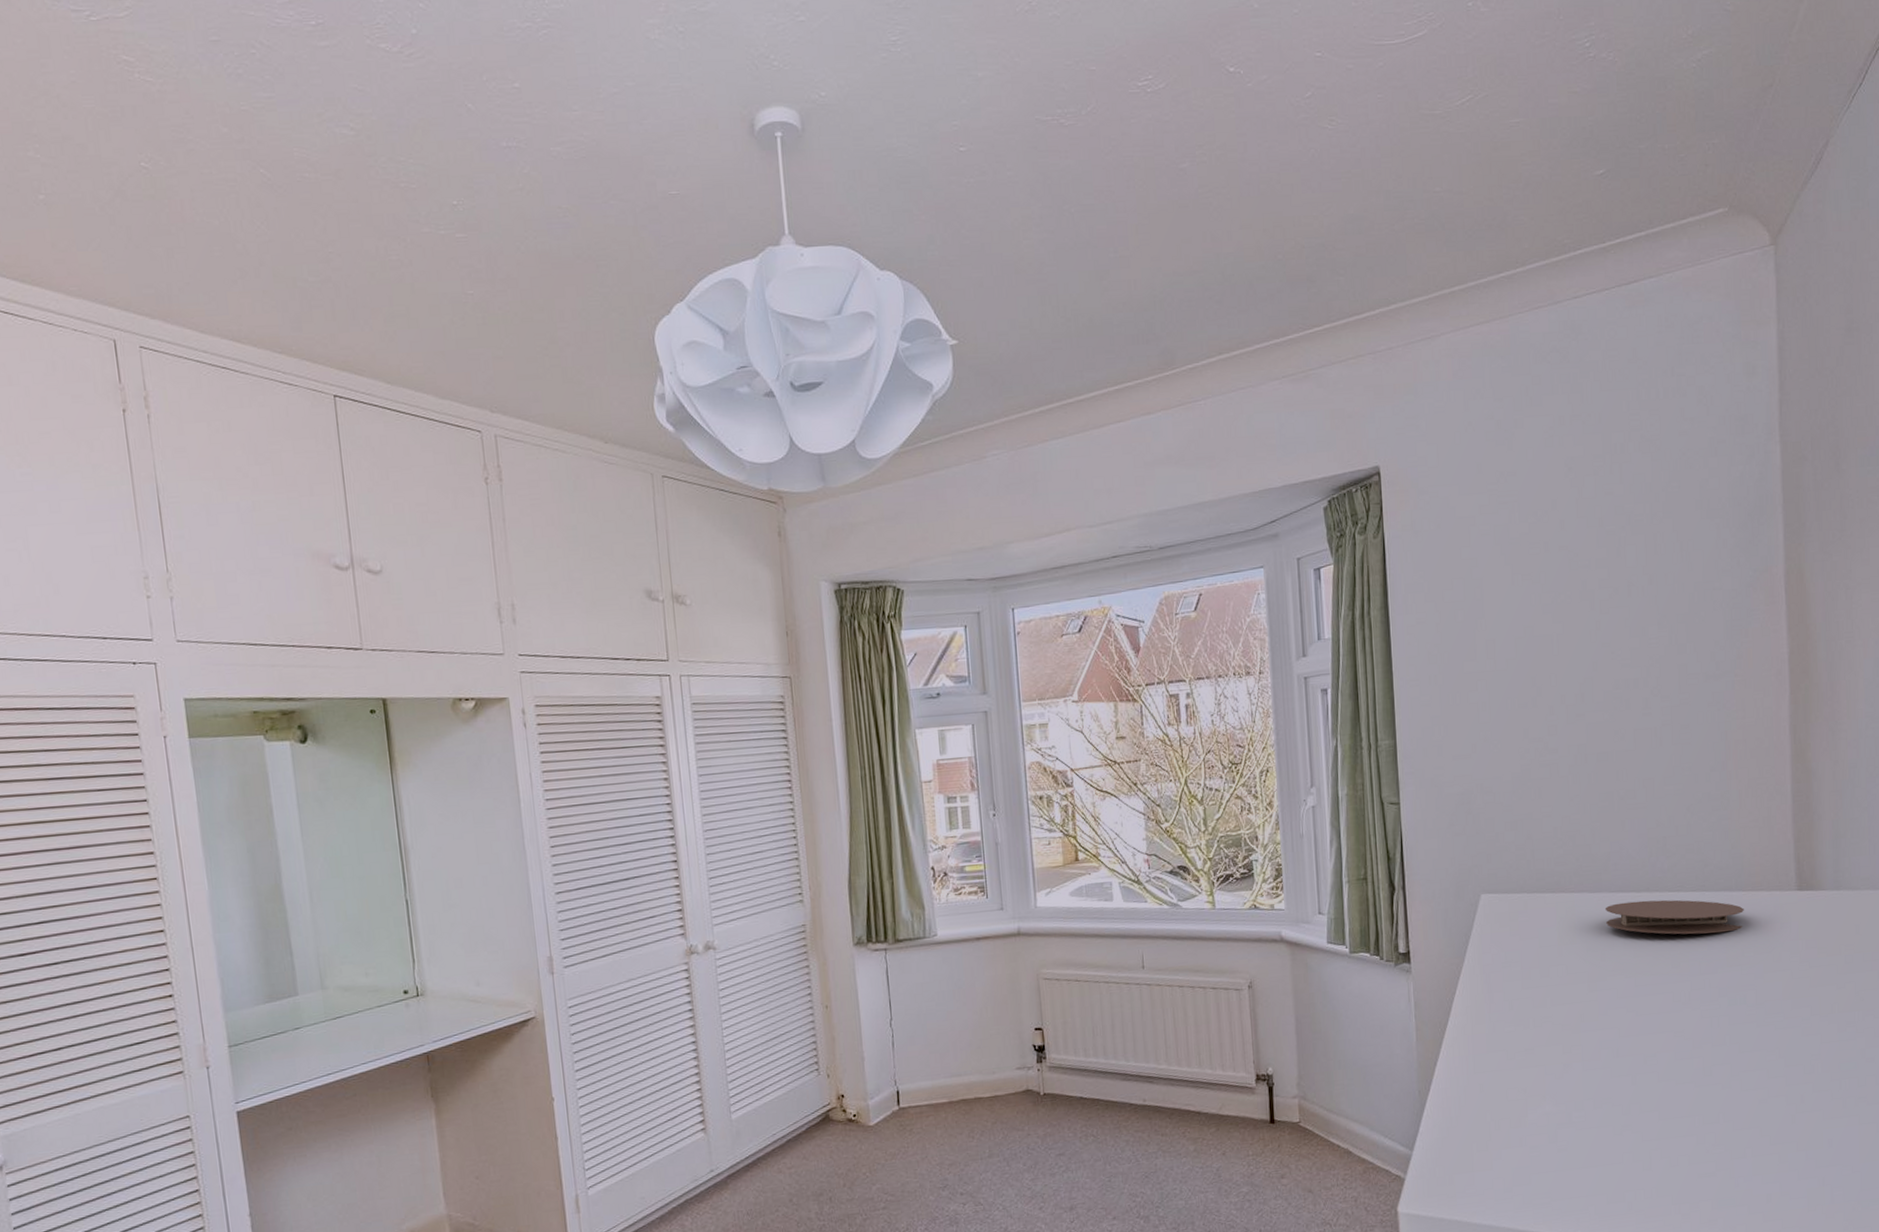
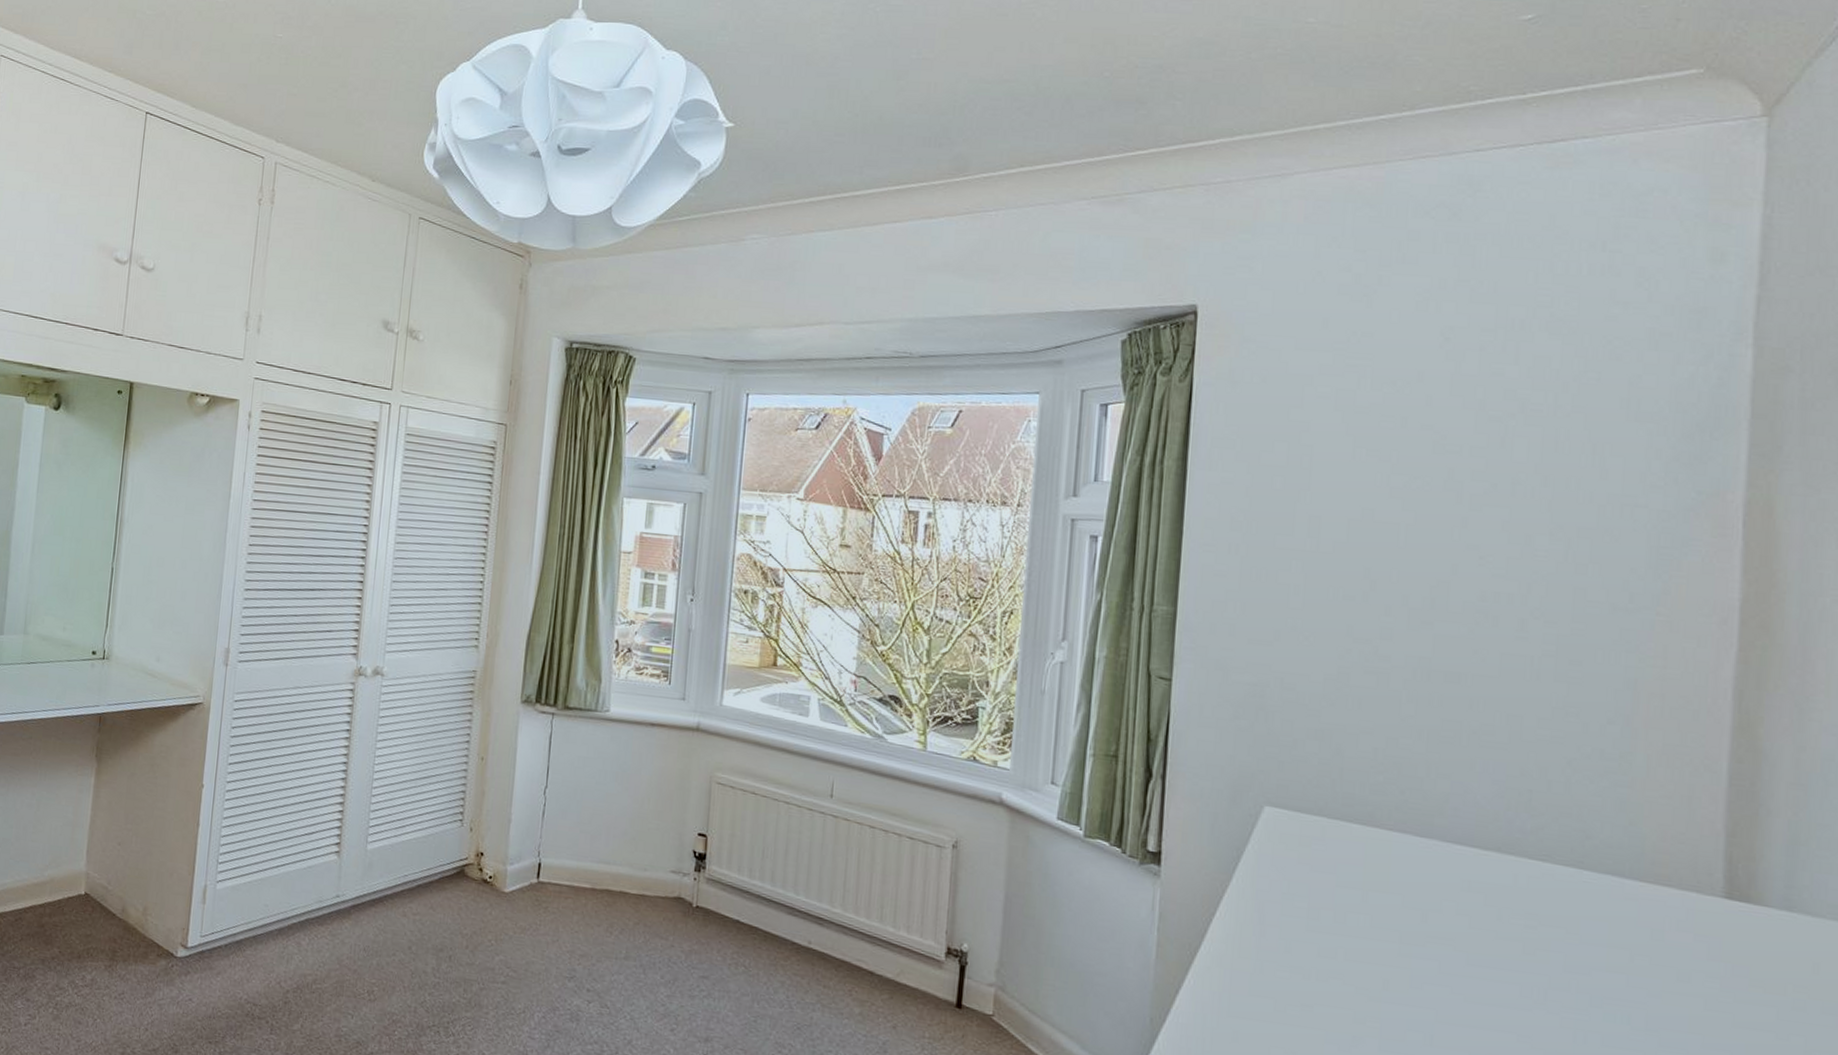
coaster: present [1604,899,1744,935] -> none [1433,856,1640,929]

